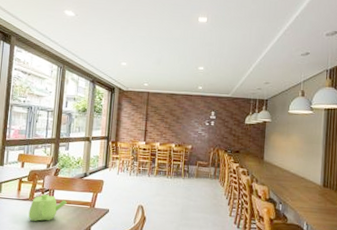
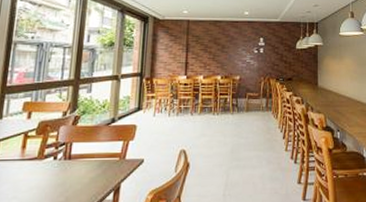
teapot: present [28,194,67,221] -> none [36,149,89,185]

